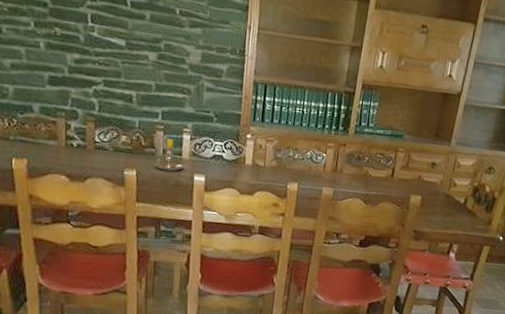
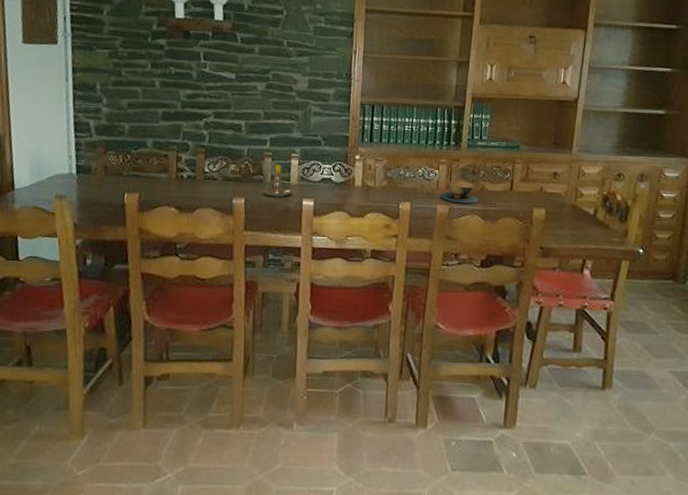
wooden bowl: none [325,164,362,188] -> present [439,180,479,204]

